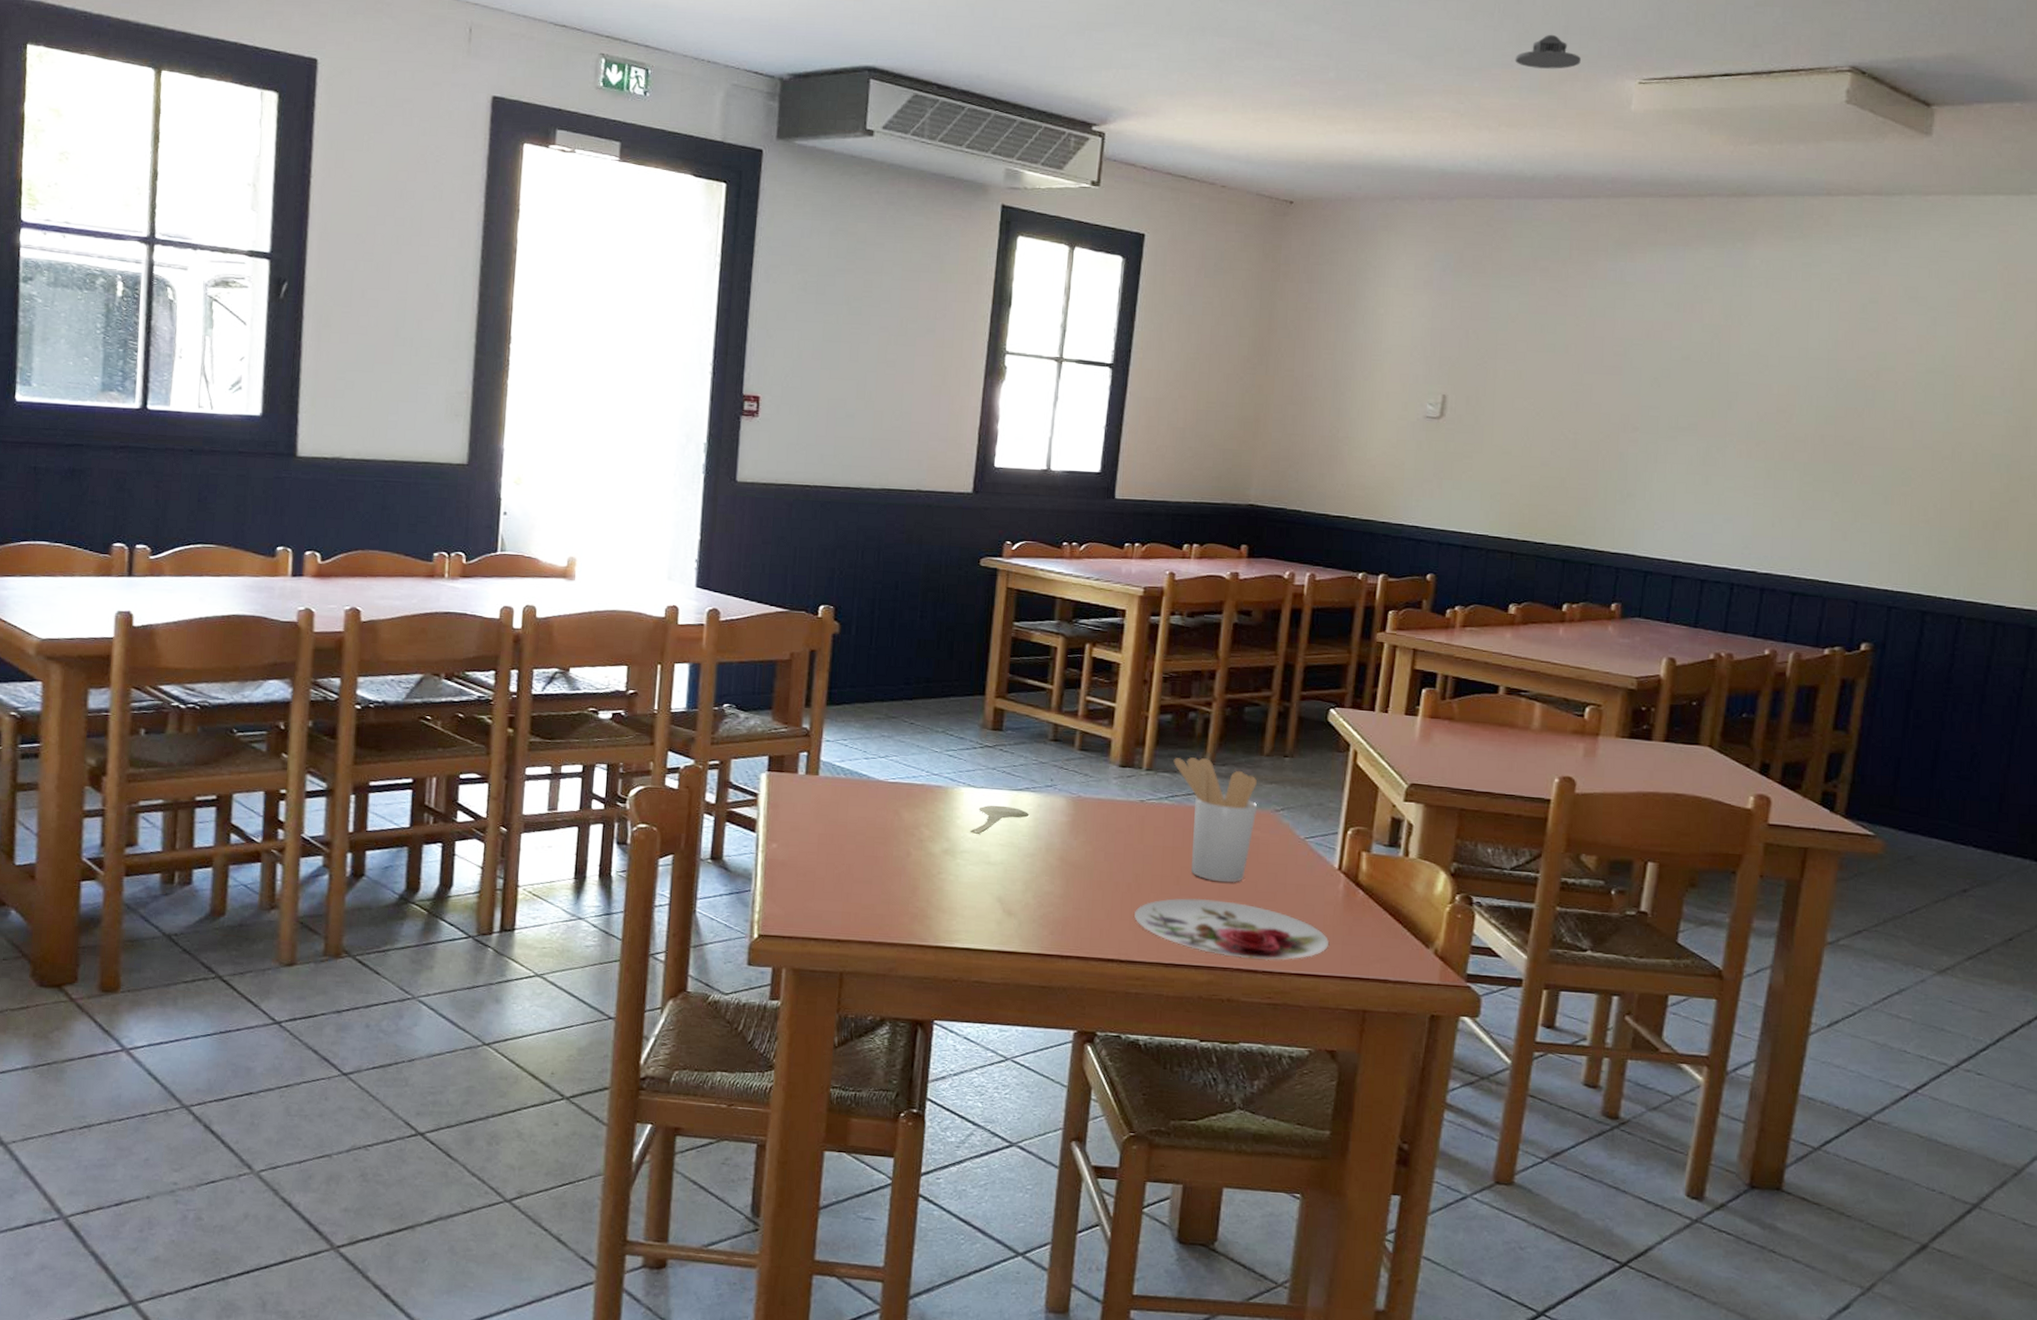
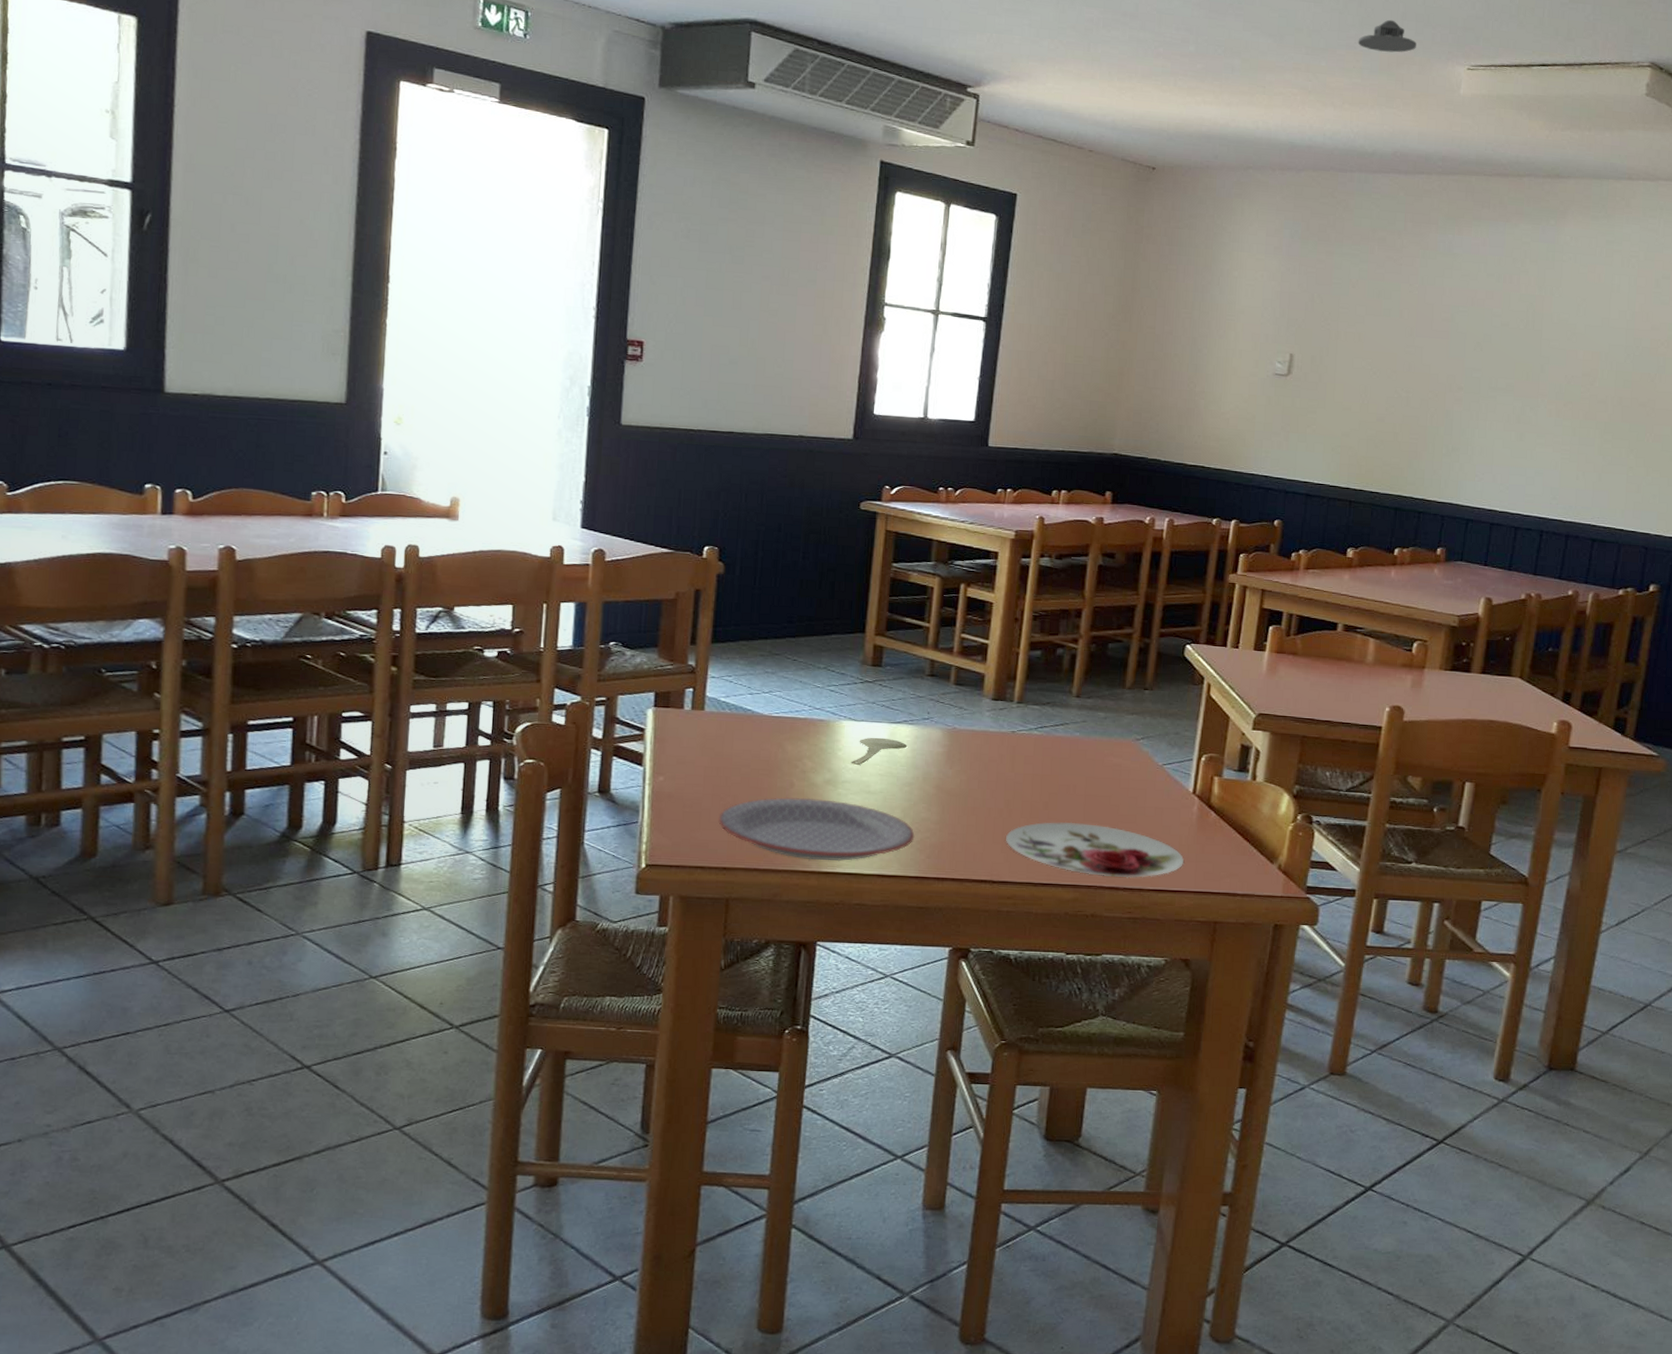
plate: none [832,867,1037,936] -> present [718,797,915,862]
utensil holder: present [1173,757,1258,883] -> none [1042,690,1120,807]

